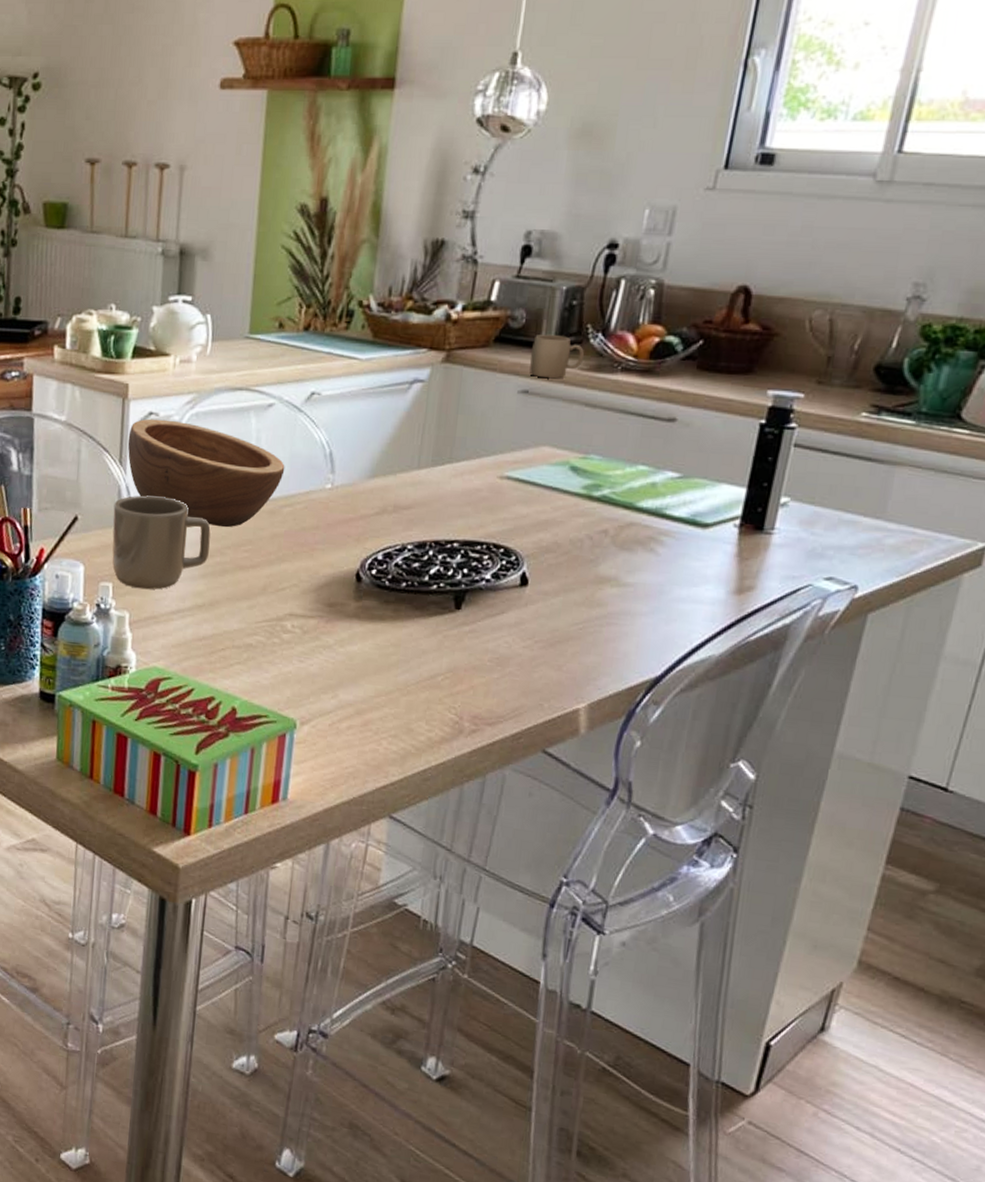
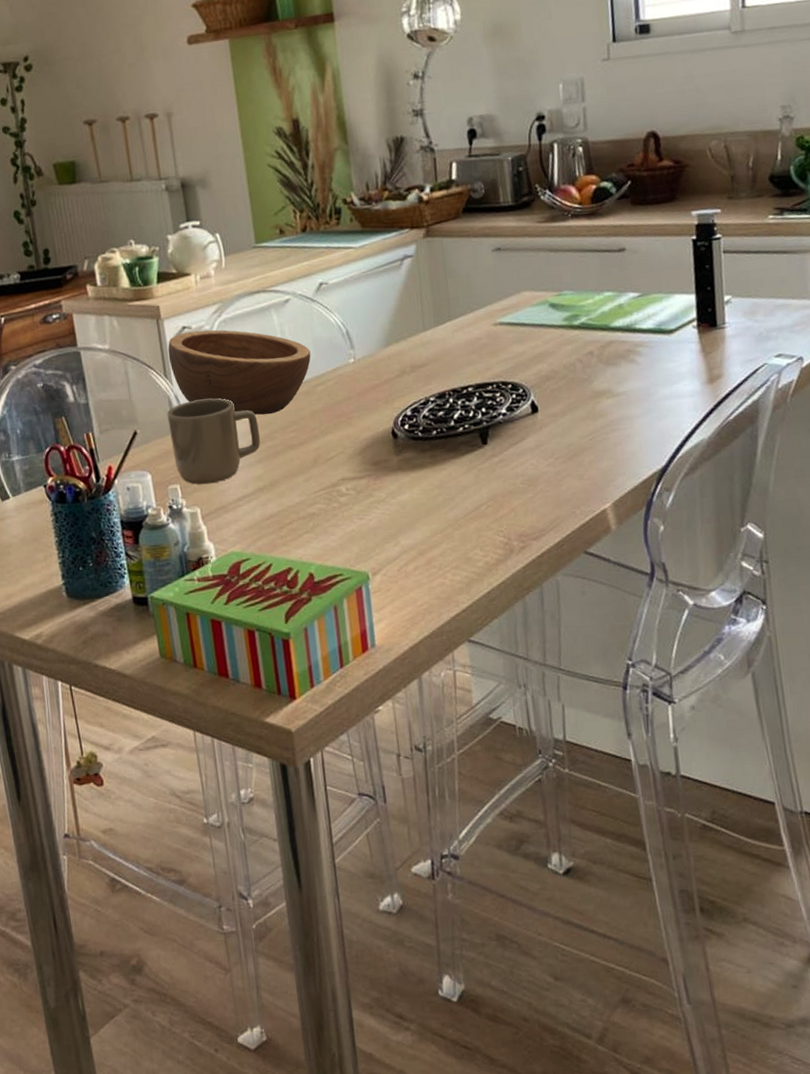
mug: present [529,334,585,379] -> none [494,197,539,236]

